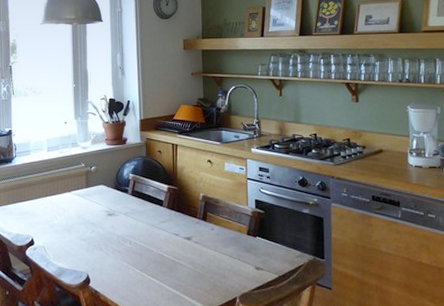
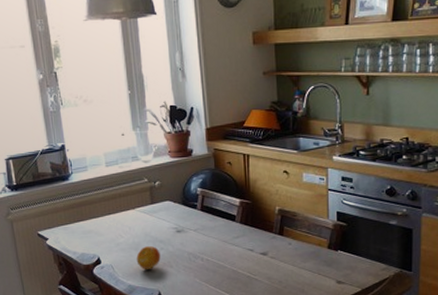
fruit: none [68,229,91,251] -> present [136,246,161,269]

